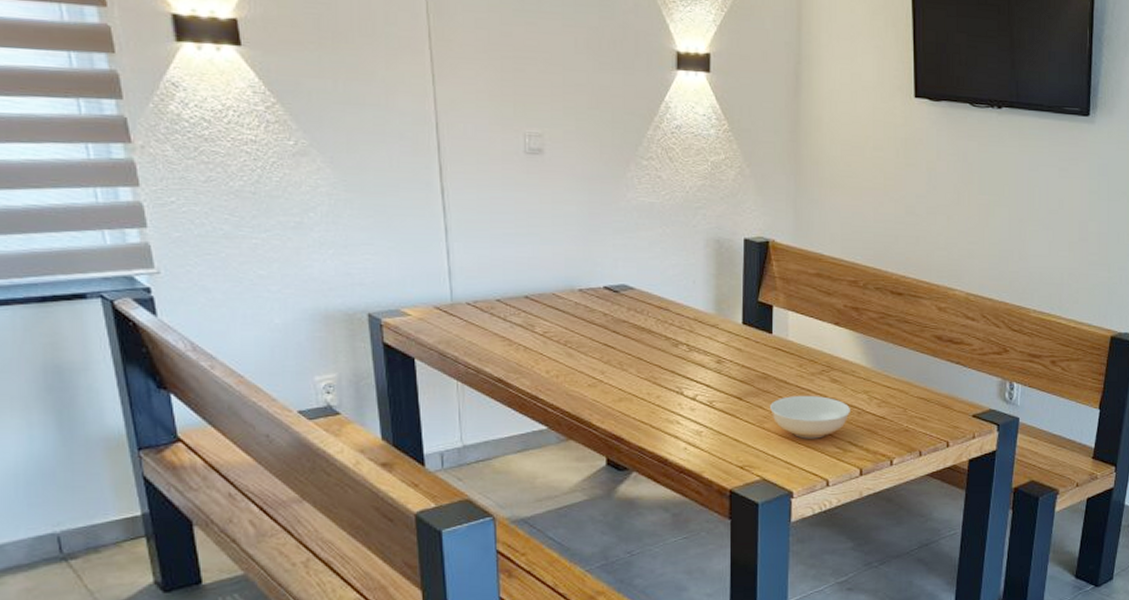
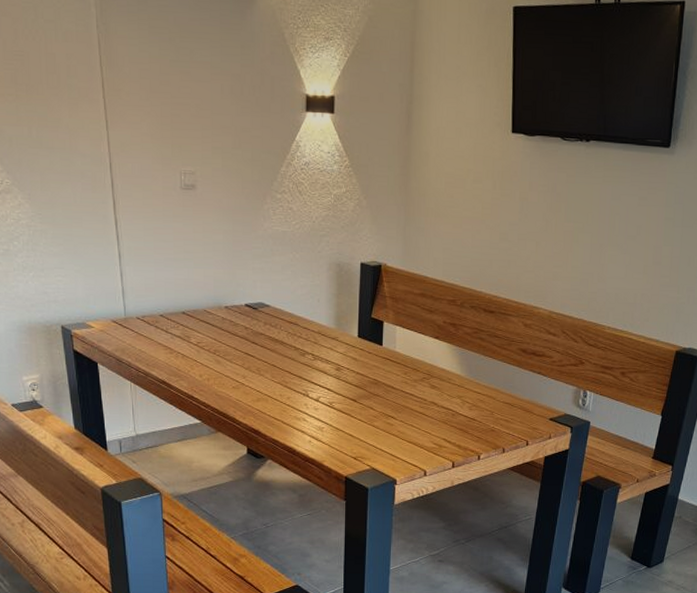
bowl: present [770,395,851,439] -> none [379,398,447,436]

